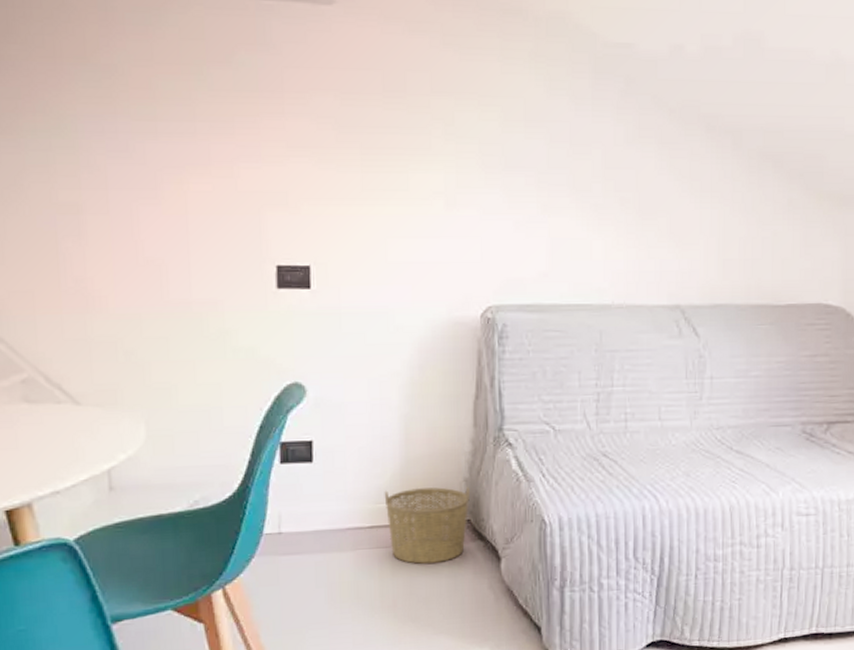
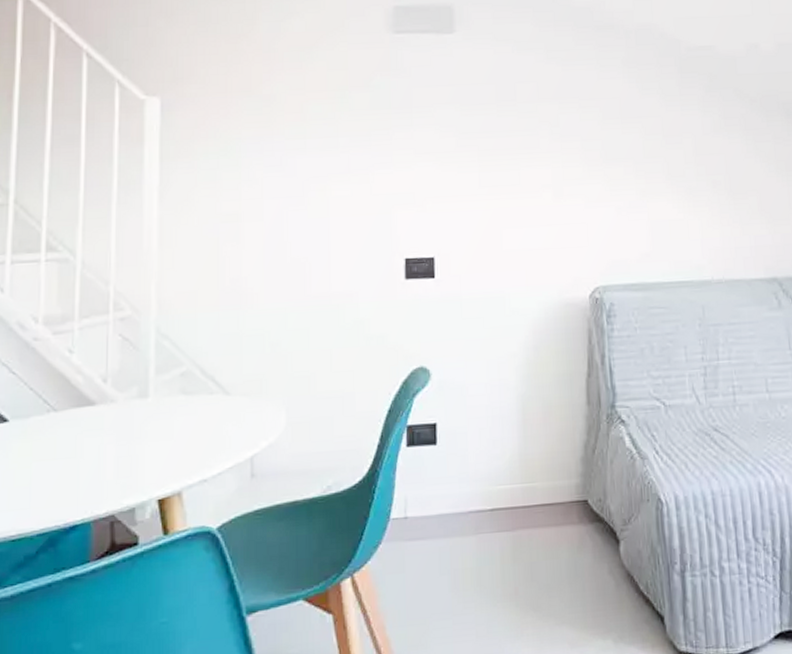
basket: present [384,487,470,564] -> none [504,466,586,548]

